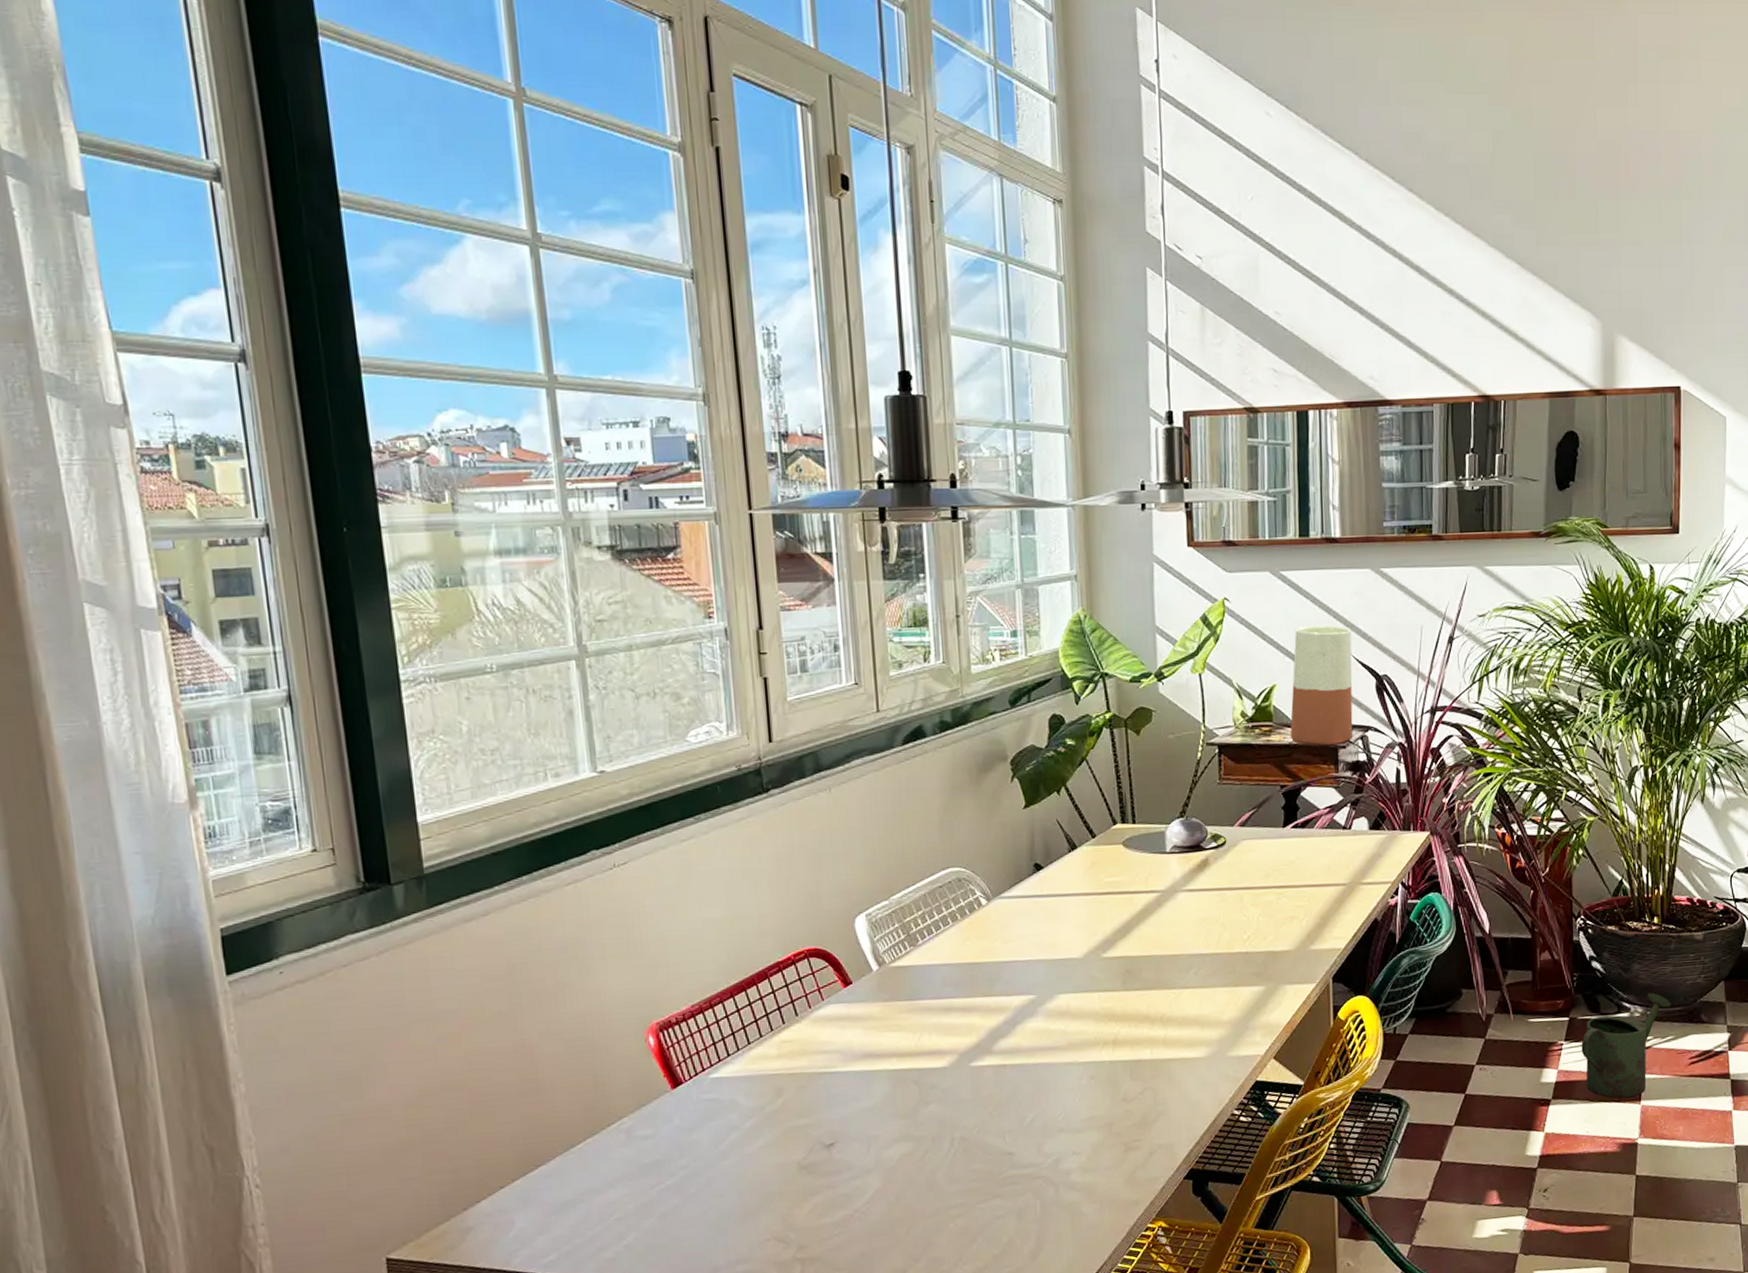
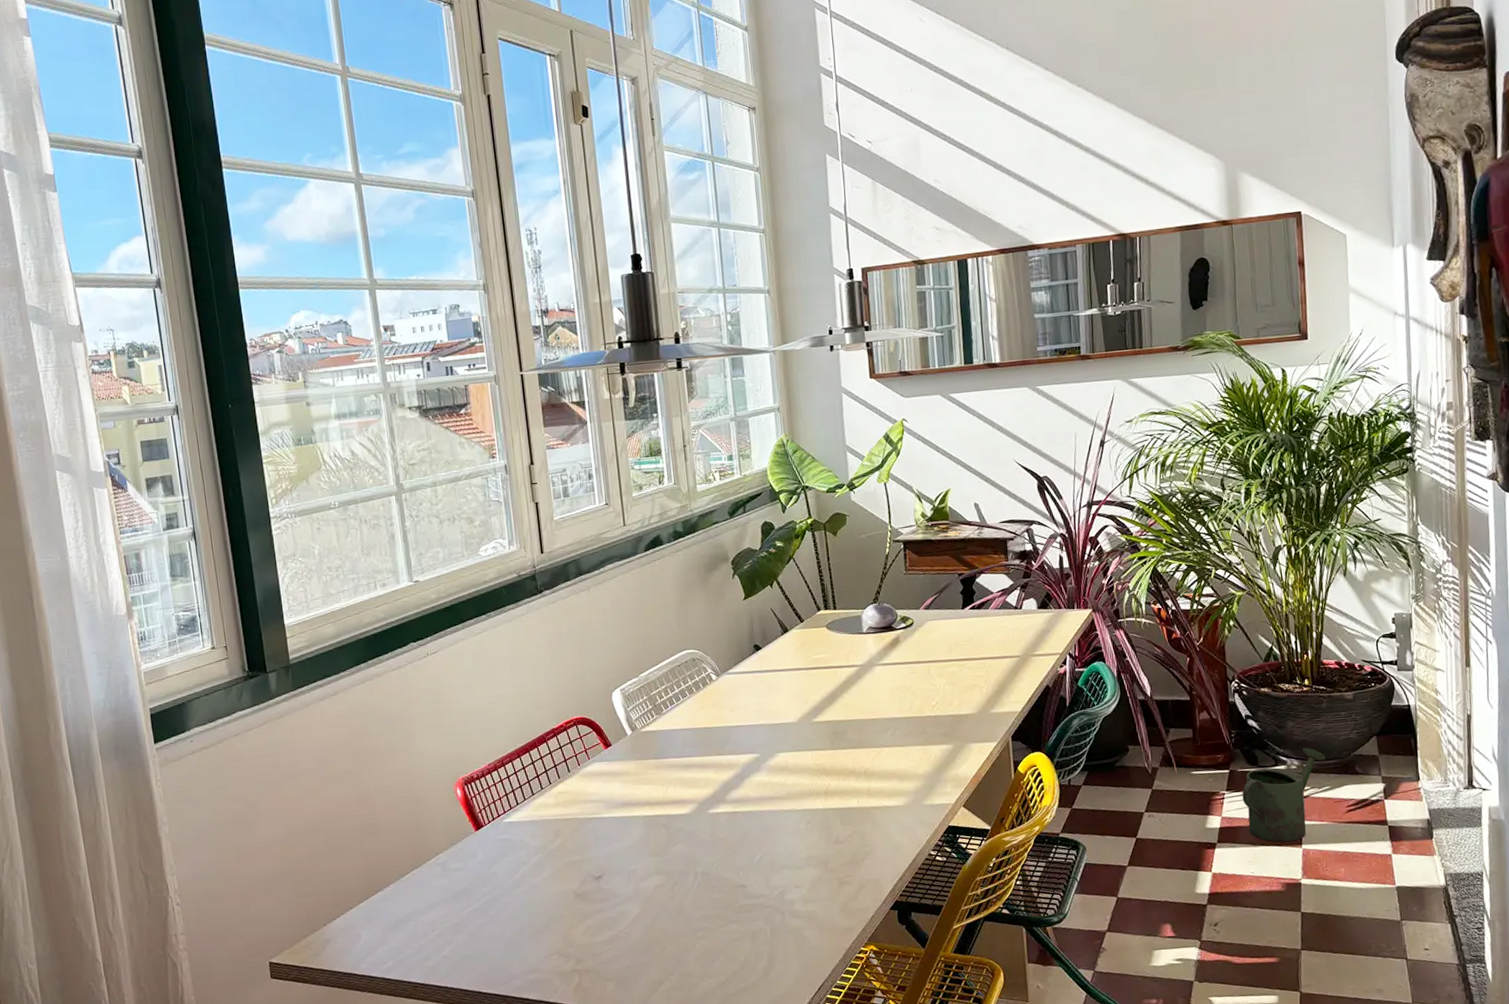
vase: present [1290,625,1353,747] -> none [964,437,1020,540]

